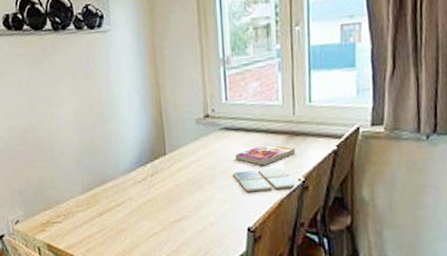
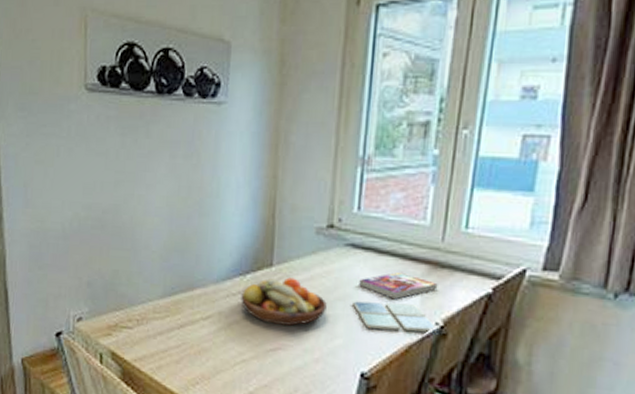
fruit bowl: none [145,161,213,201] -> present [241,277,327,326]

